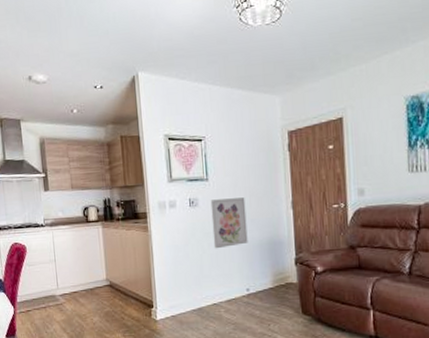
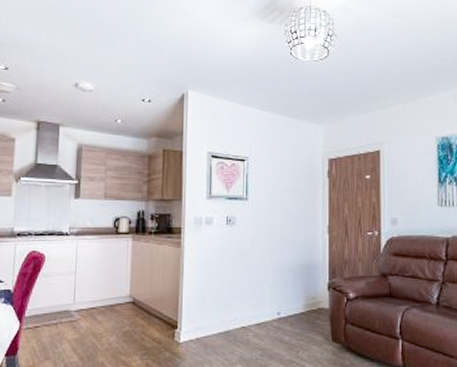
wall art: present [210,197,248,249] -> none [247,219,283,269]

